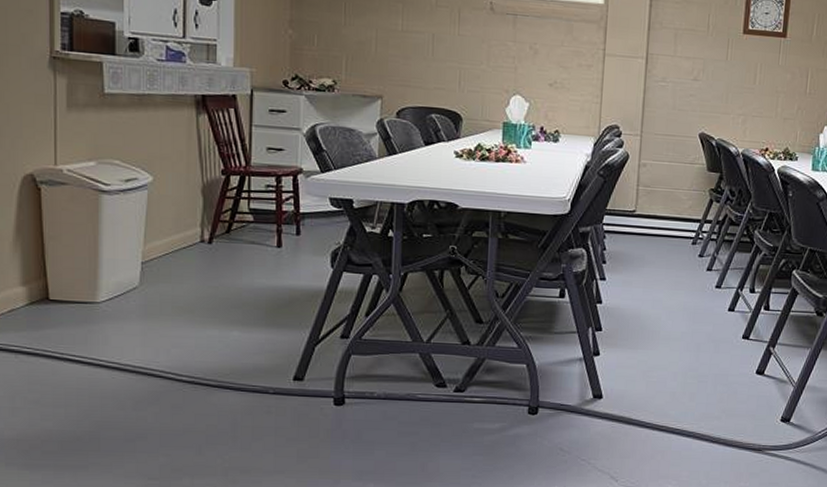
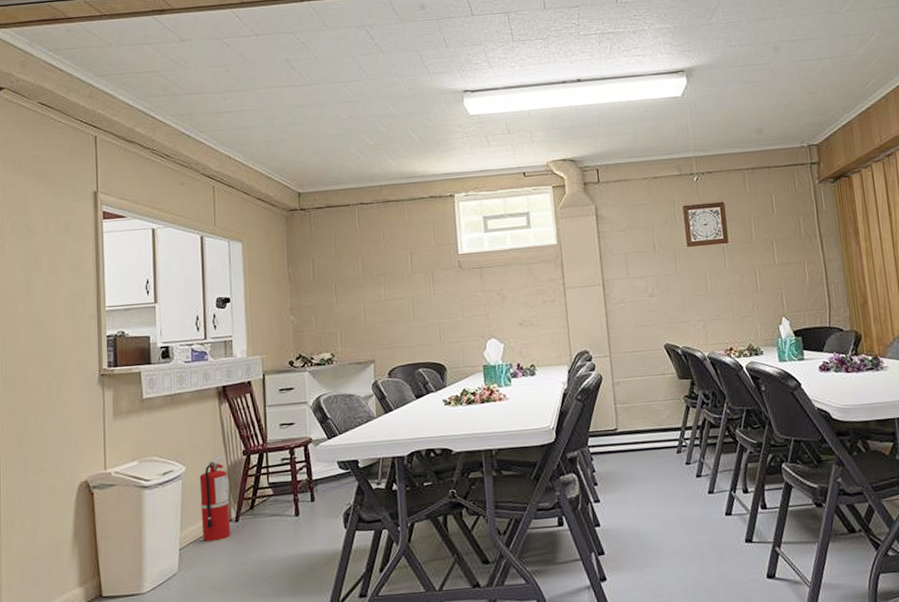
fire extinguisher: none [168,171,203,260] -> present [199,456,231,542]

